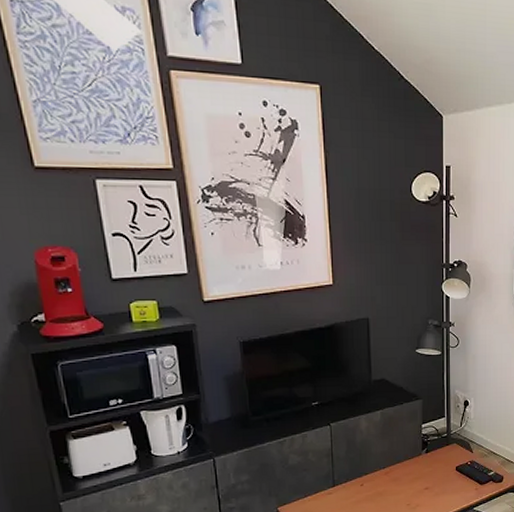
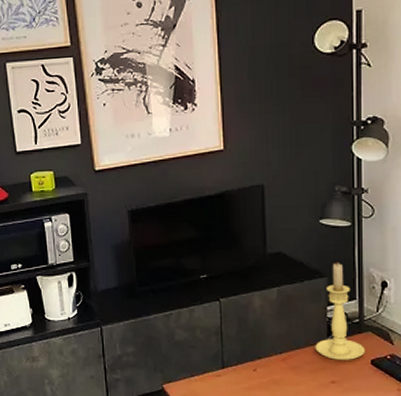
candle holder: none [412,386,451,470] -> present [315,262,365,360]

